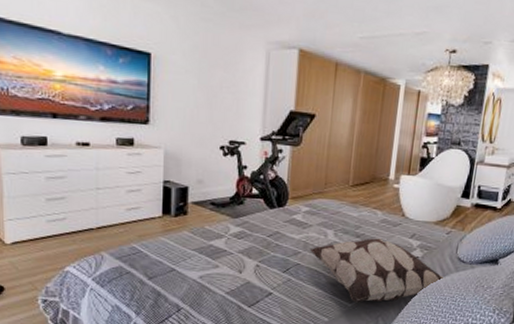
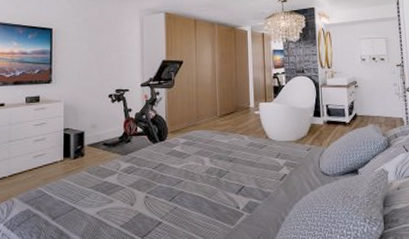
decorative pillow: present [310,238,446,303] -> none [191,160,314,224]

